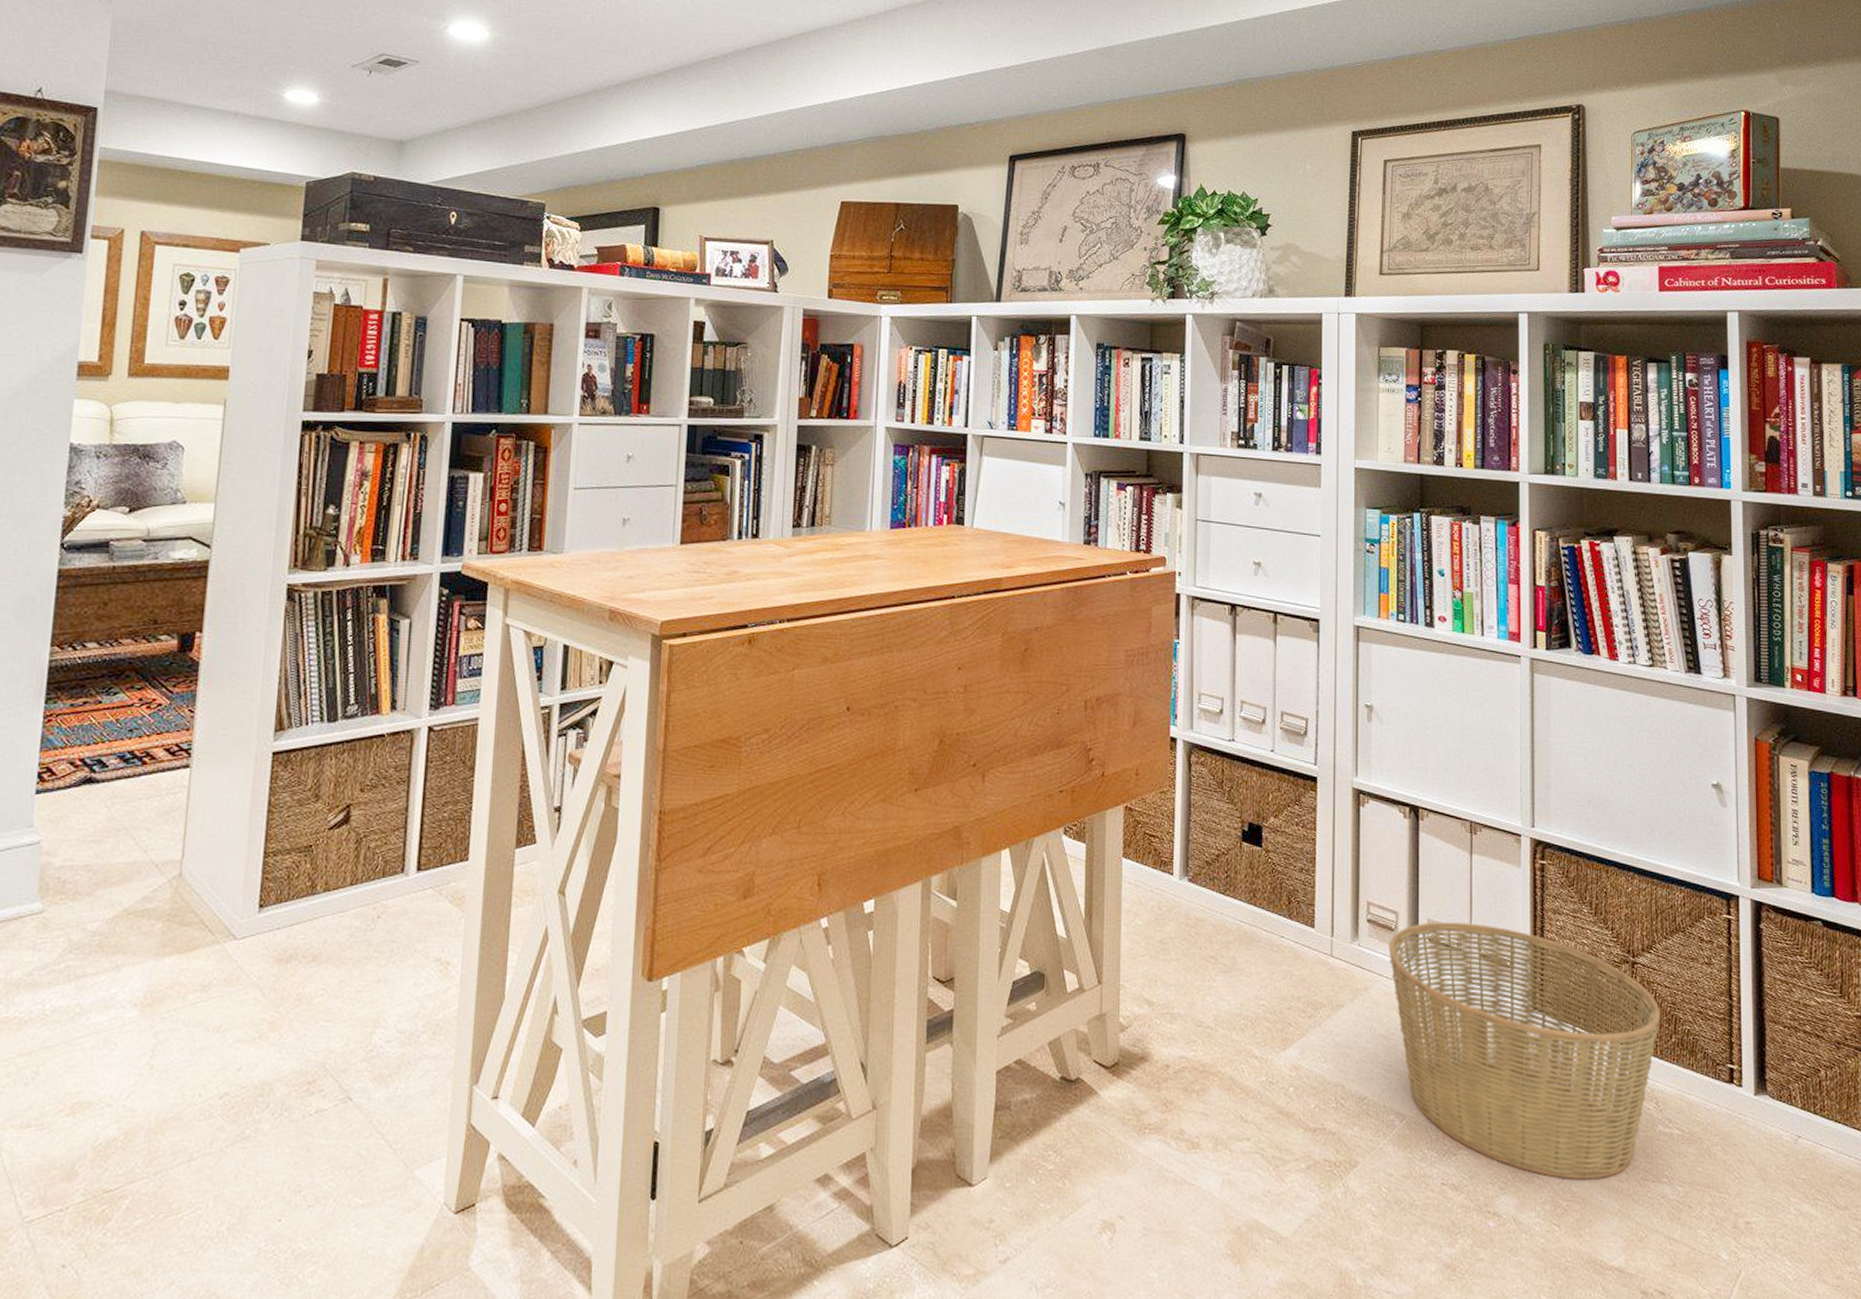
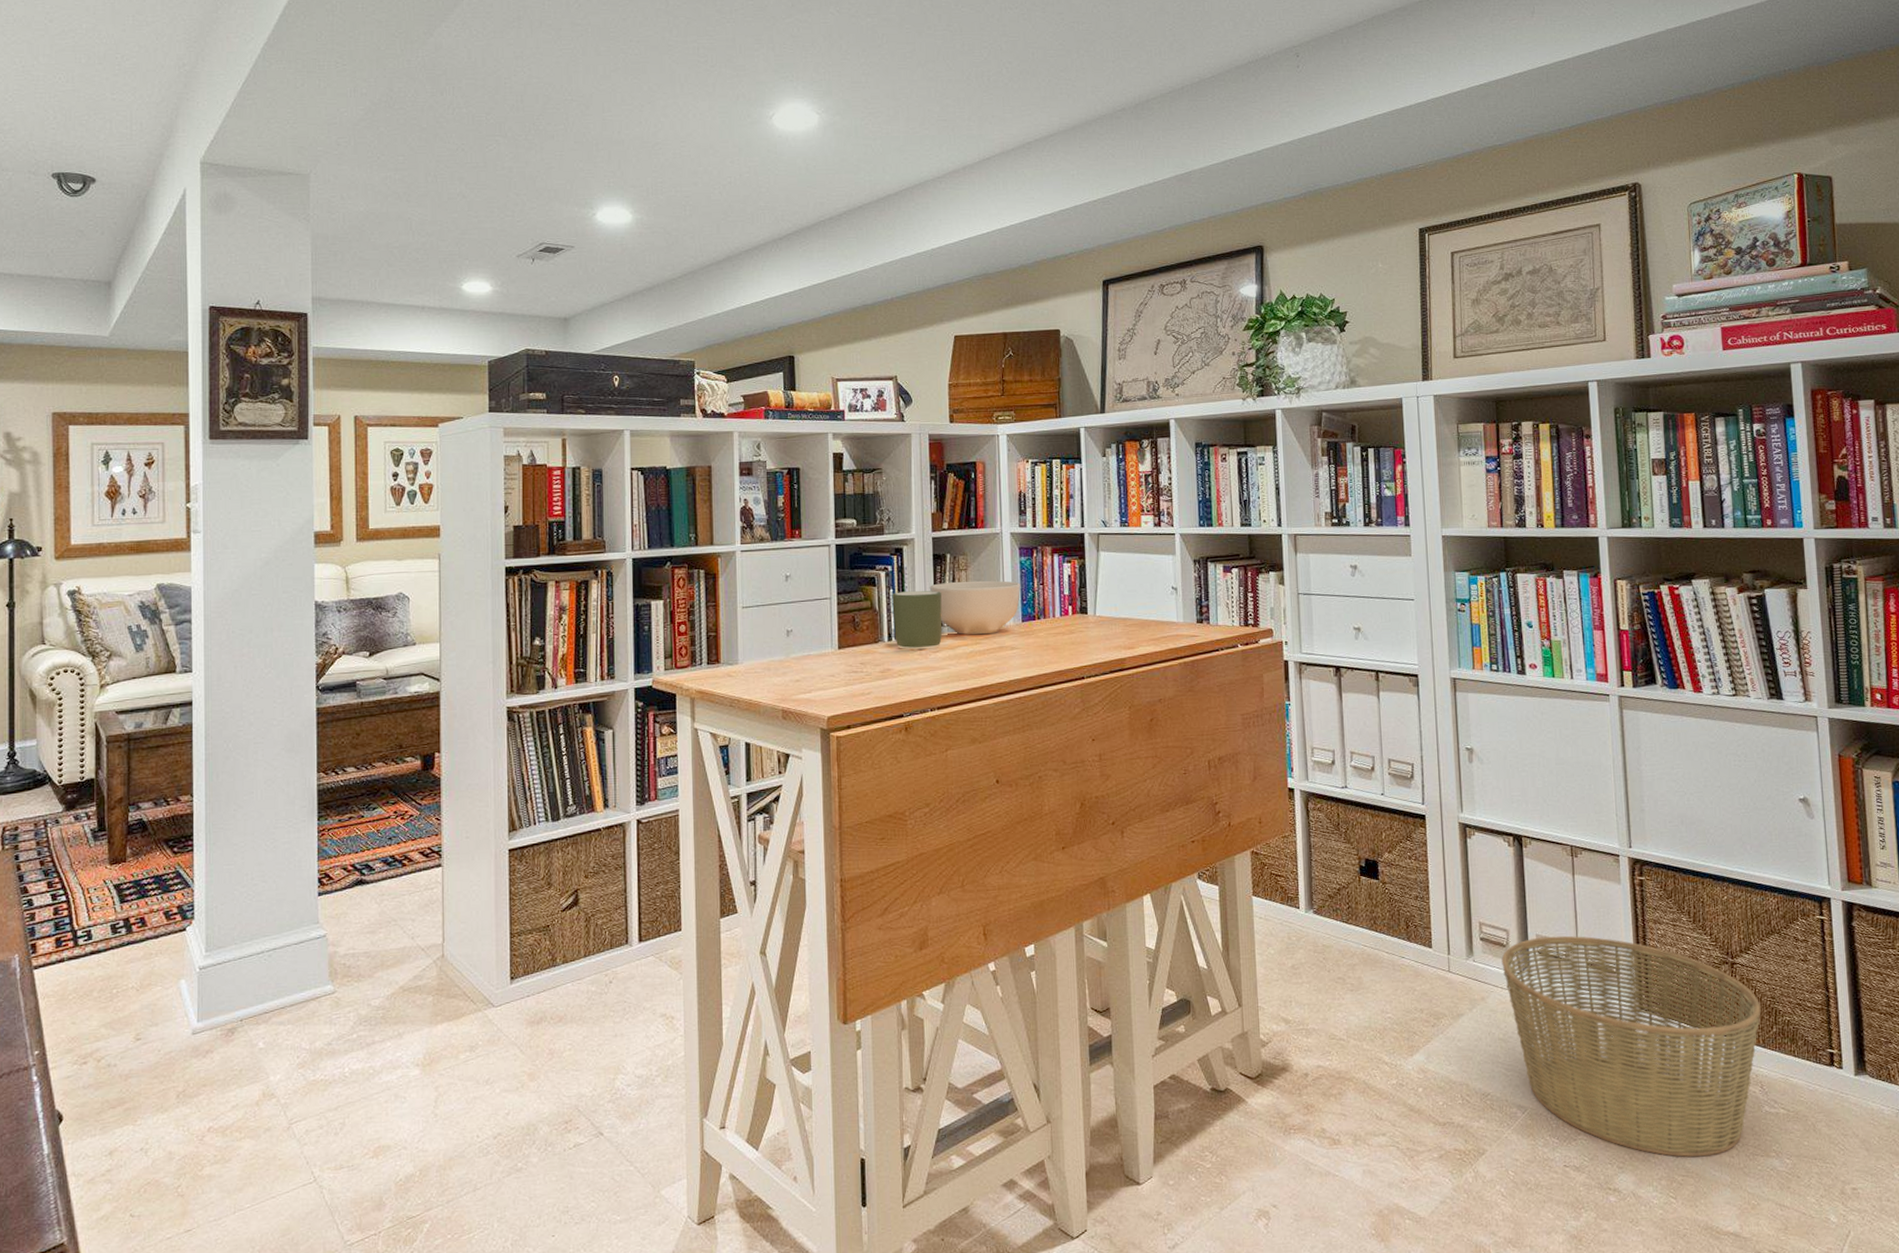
mug: none [745,484,803,552] -> present [892,590,943,650]
bowl: none [789,477,893,540] -> present [929,580,1021,635]

